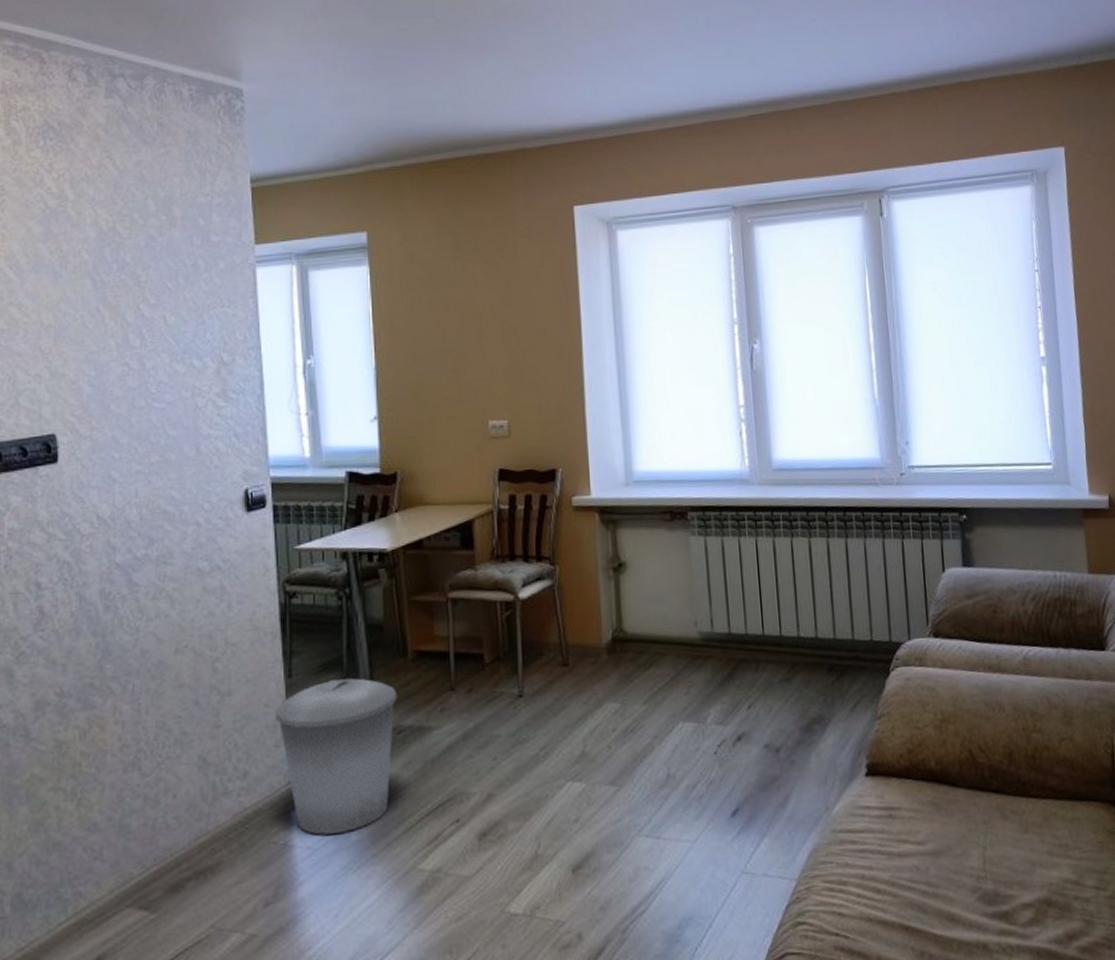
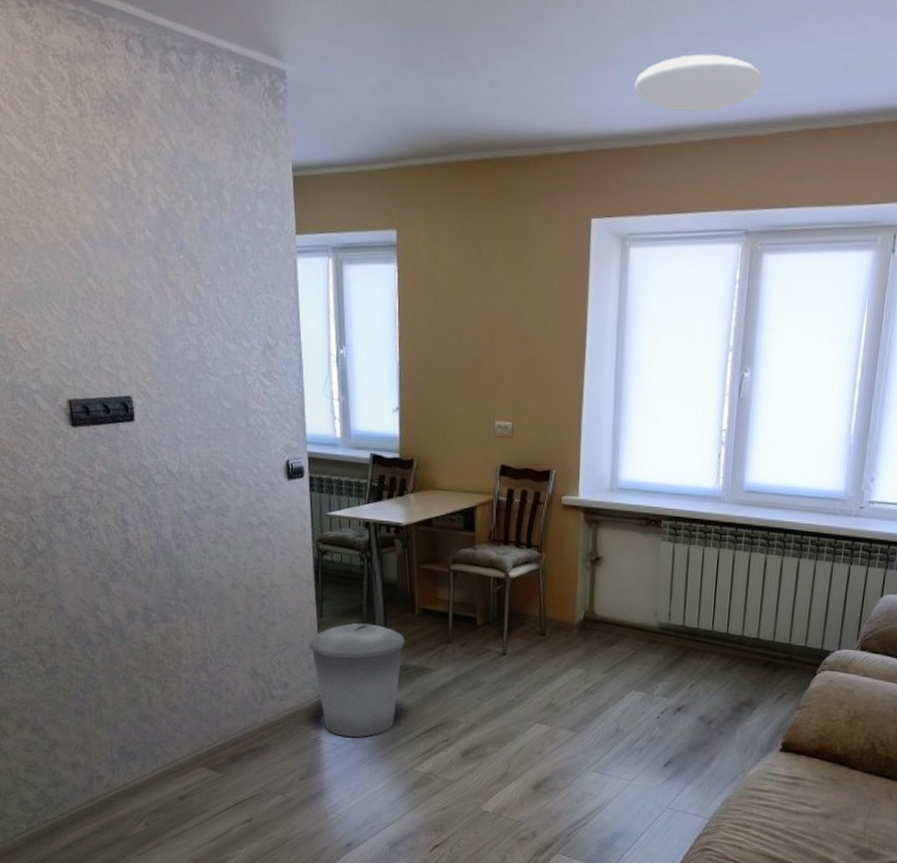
ceiling light: none [602,52,728,102] -> present [634,54,763,112]

